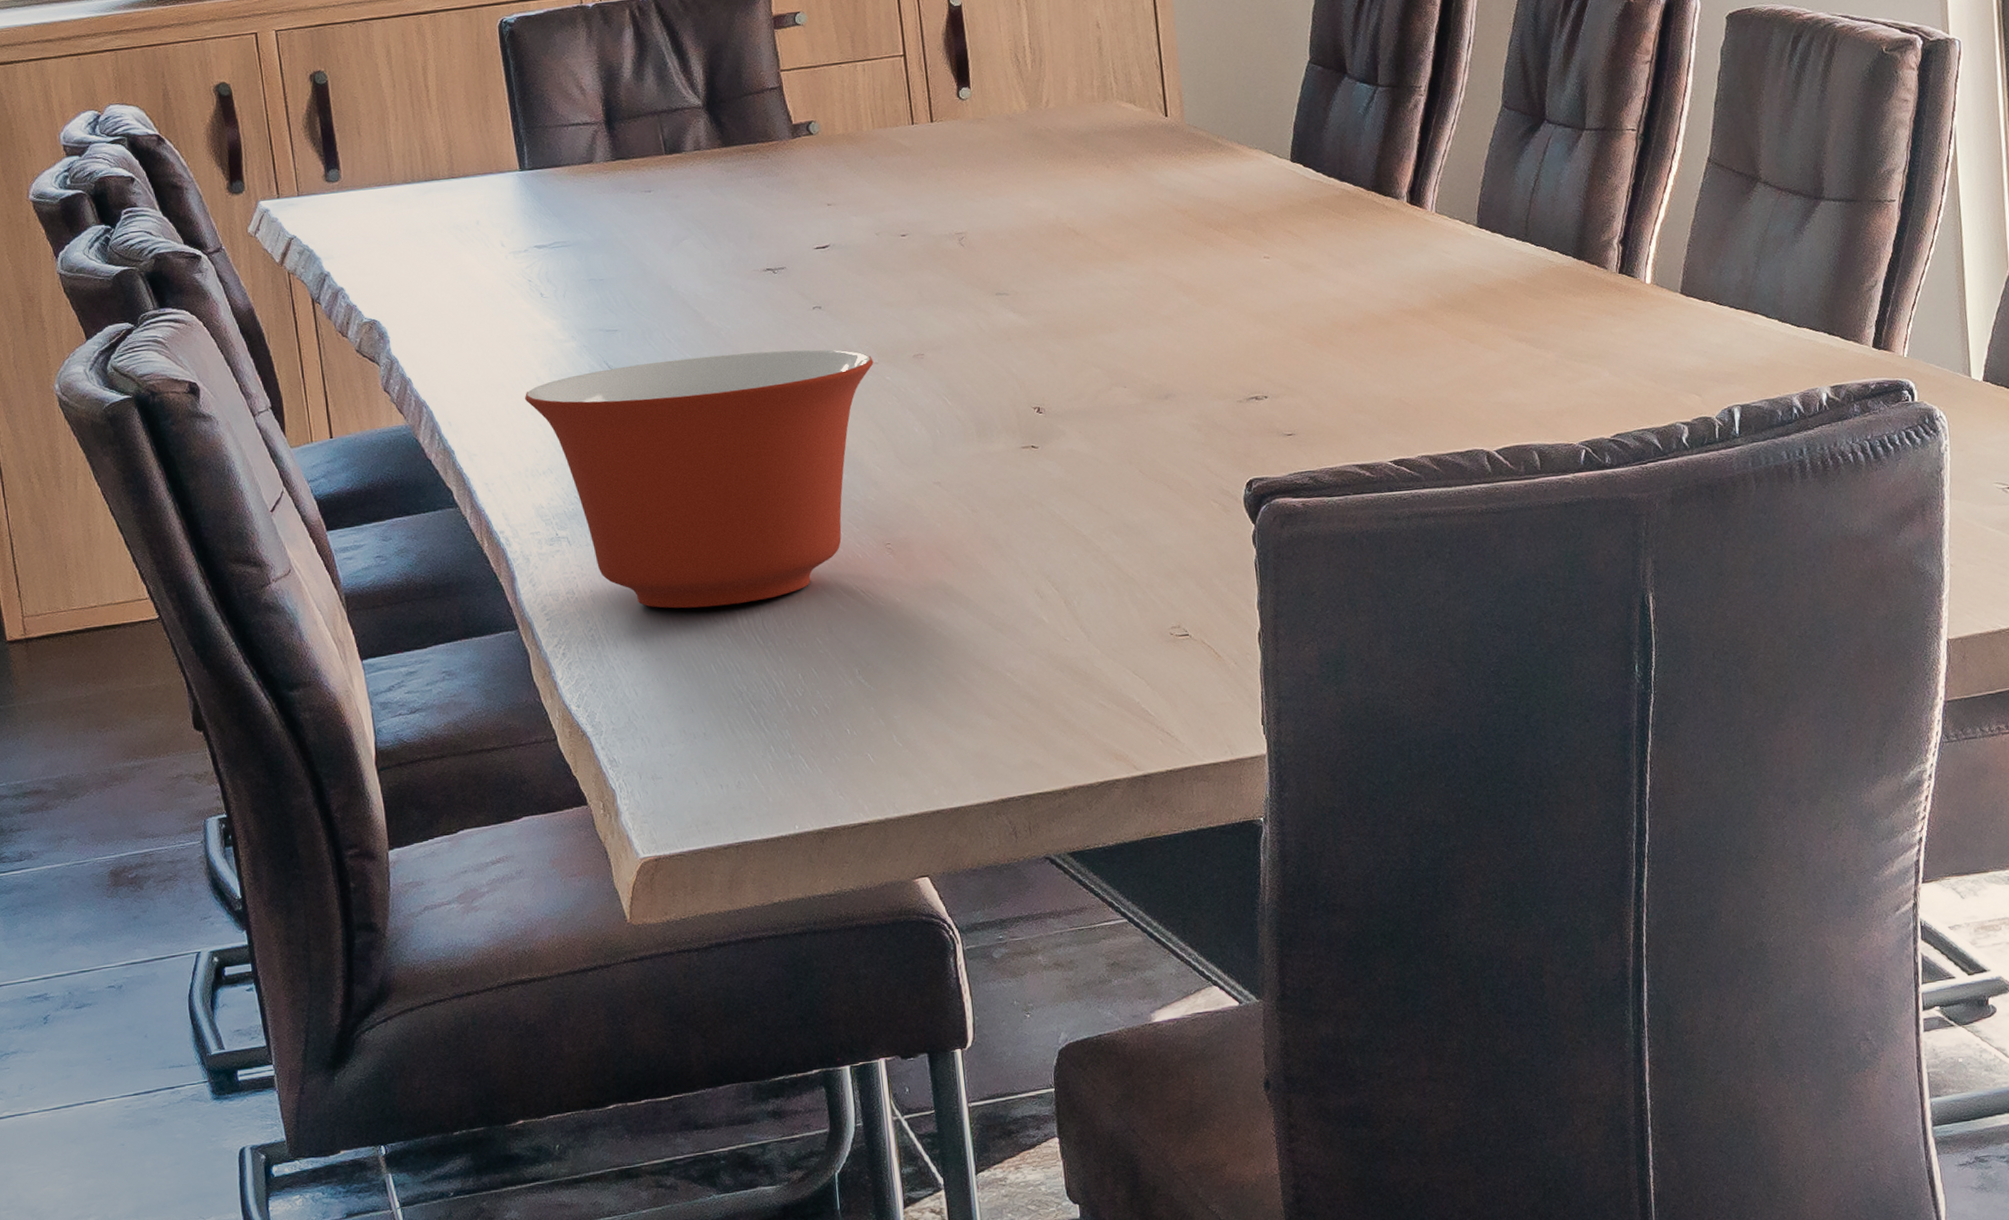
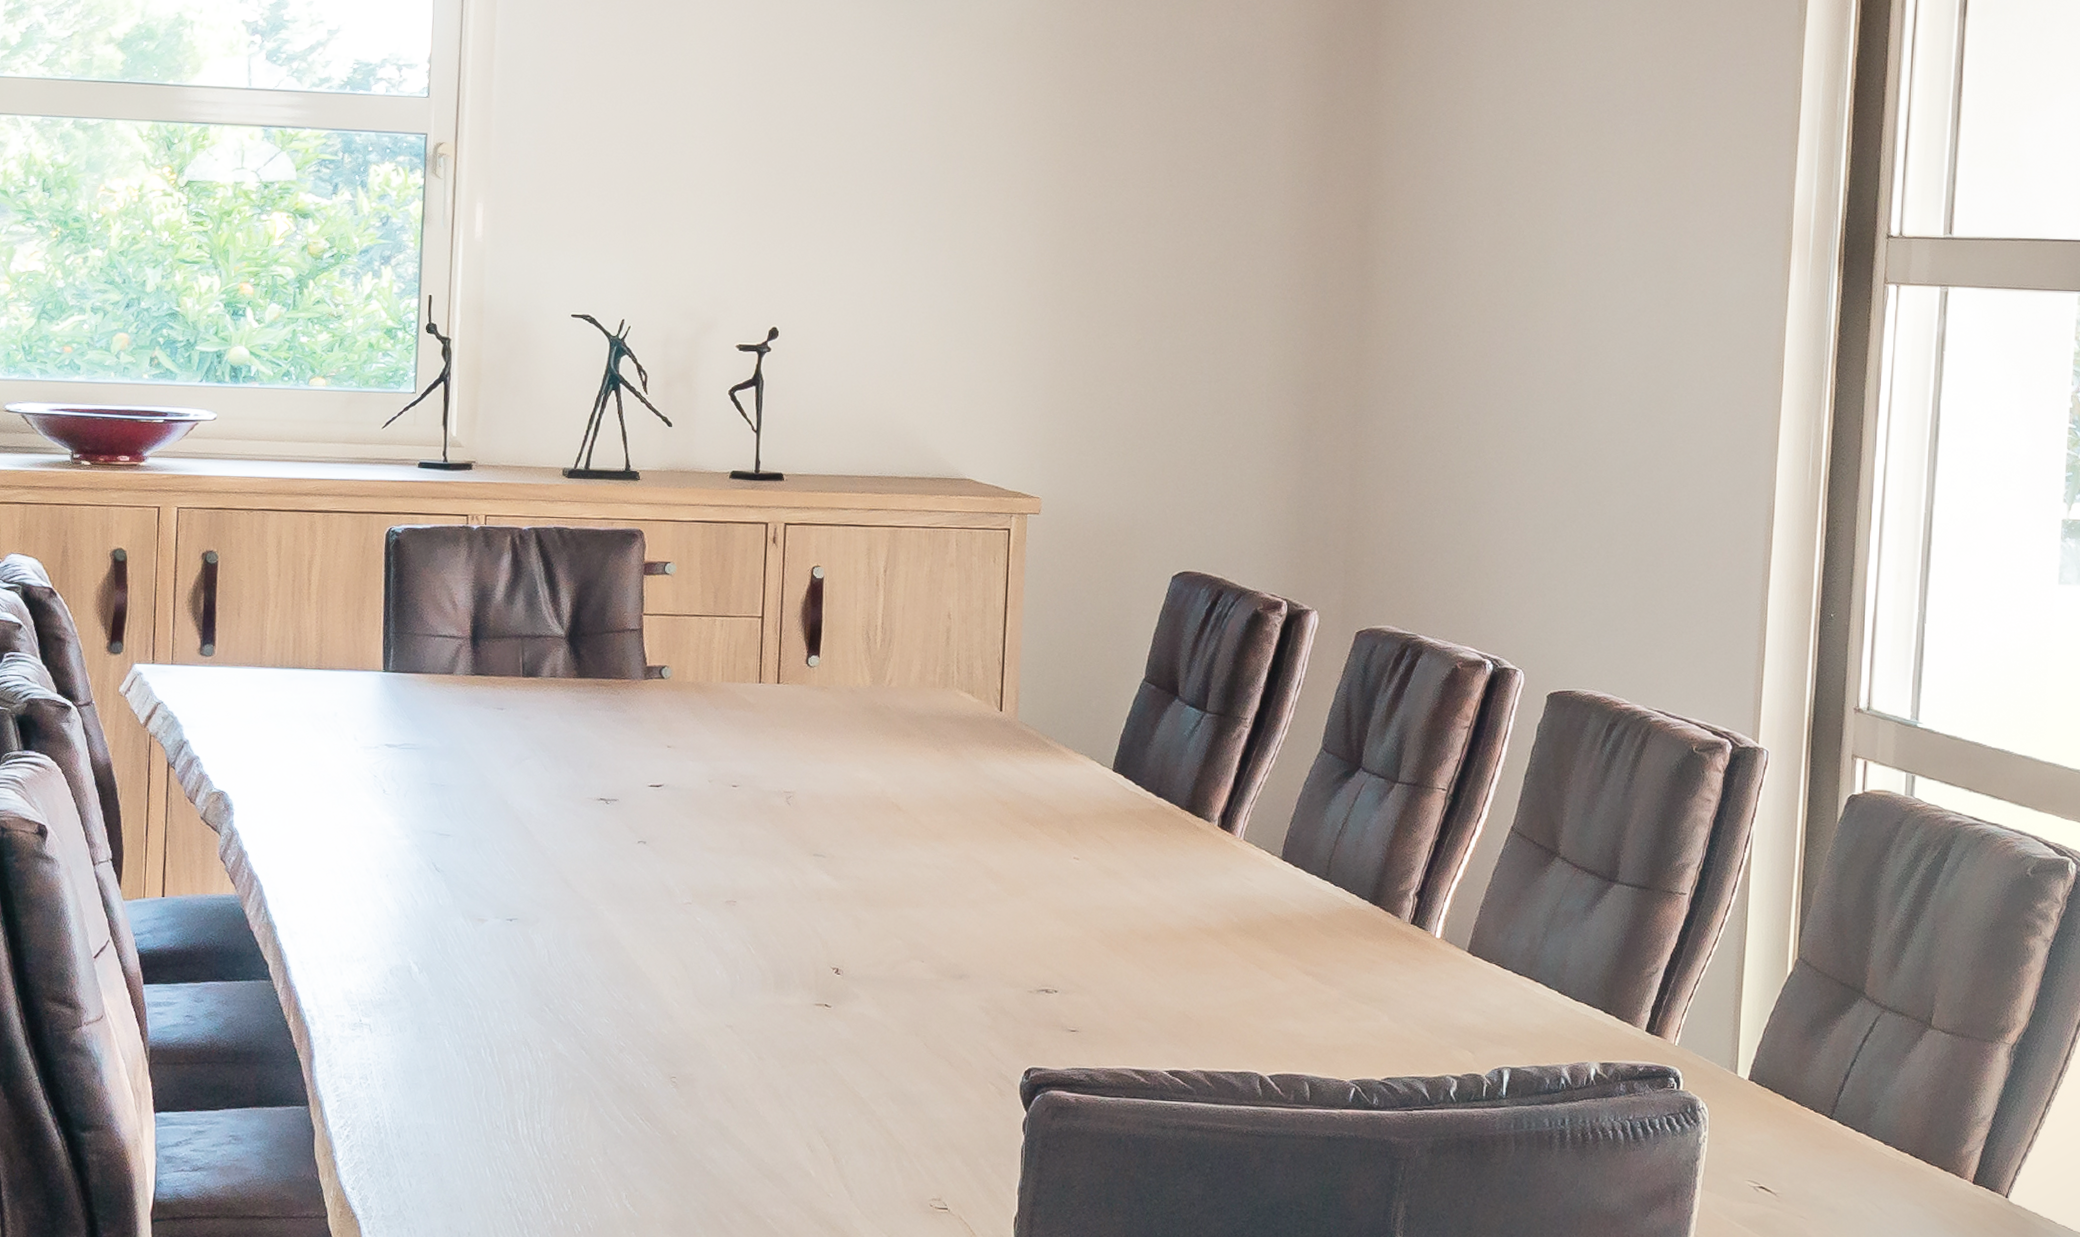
mixing bowl: present [524,349,874,609] -> none [351,870,687,1114]

